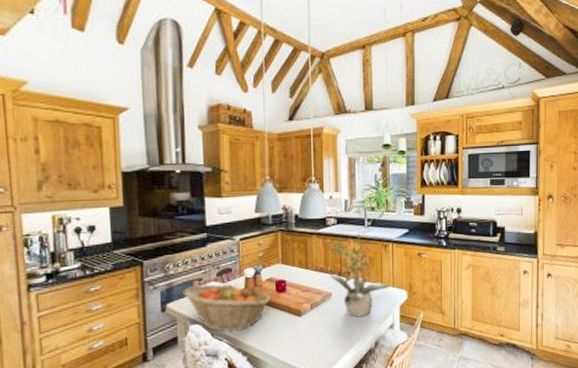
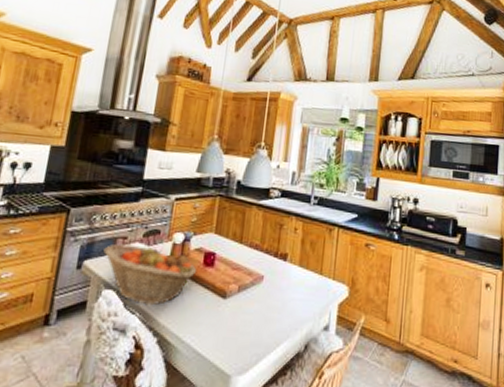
potted plant: present [322,231,390,317] -> none [262,208,330,311]

